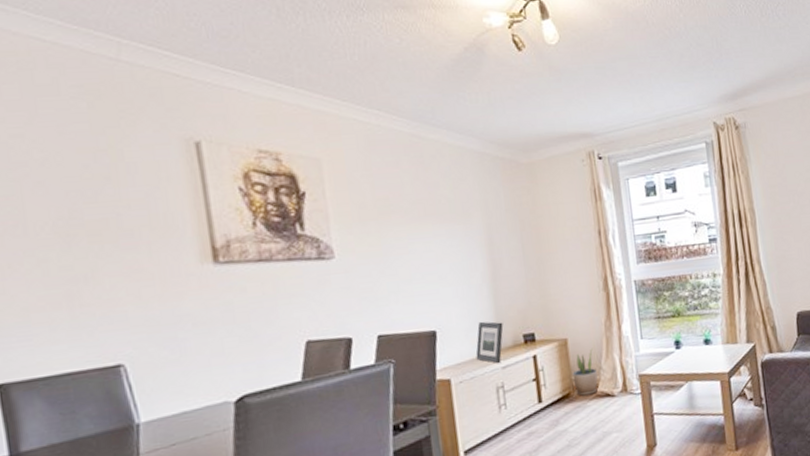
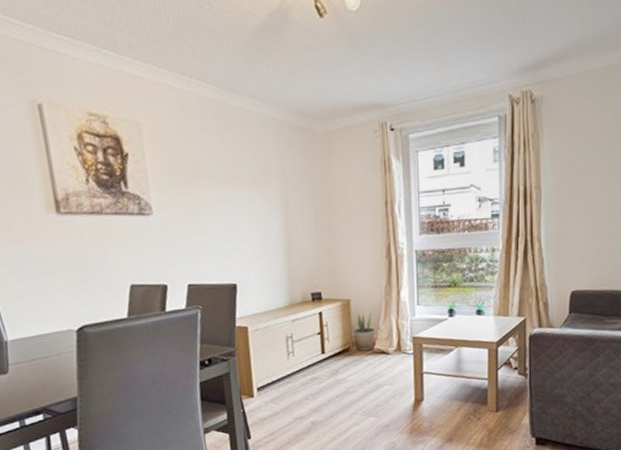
picture frame: present [475,321,504,363] -> none [269,278,294,316]

